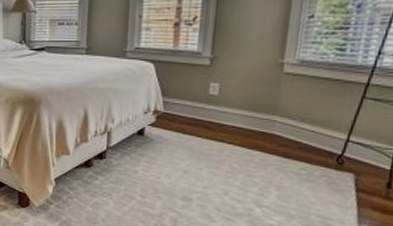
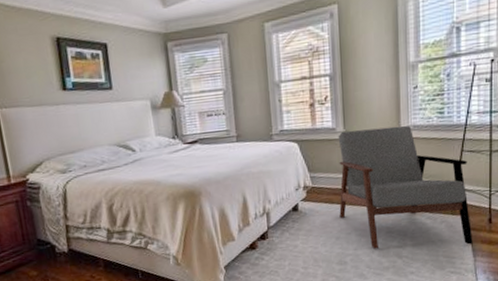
armchair: none [191,57,369,208] -> present [338,125,473,249]

